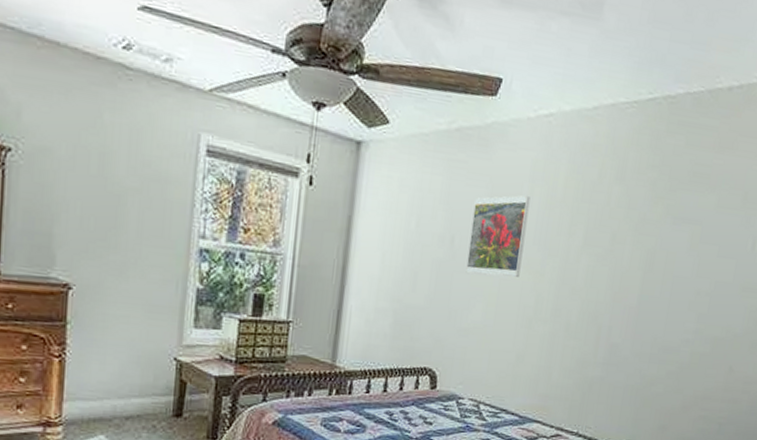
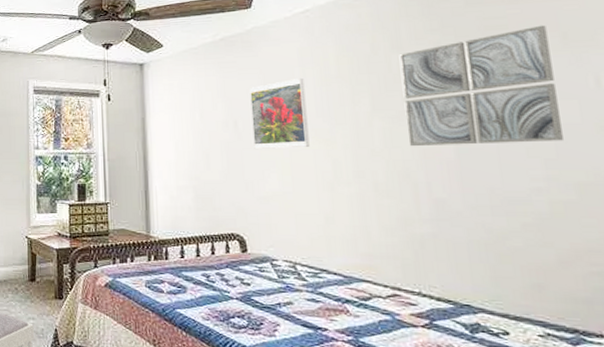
wall art: none [604,180,736,297] -> present [399,25,563,147]

